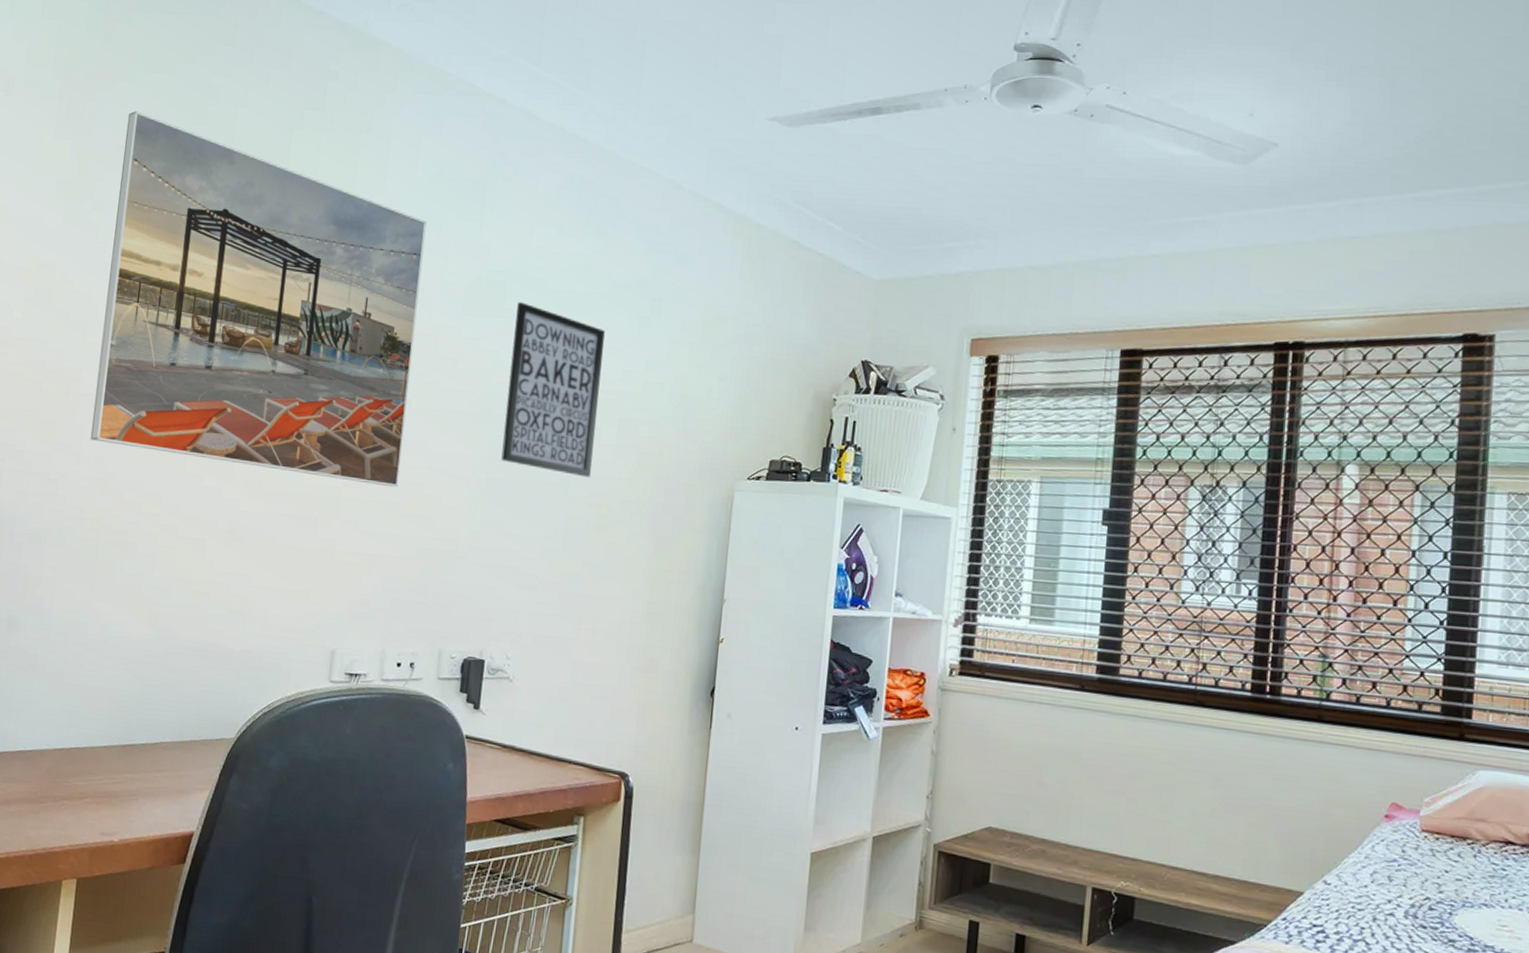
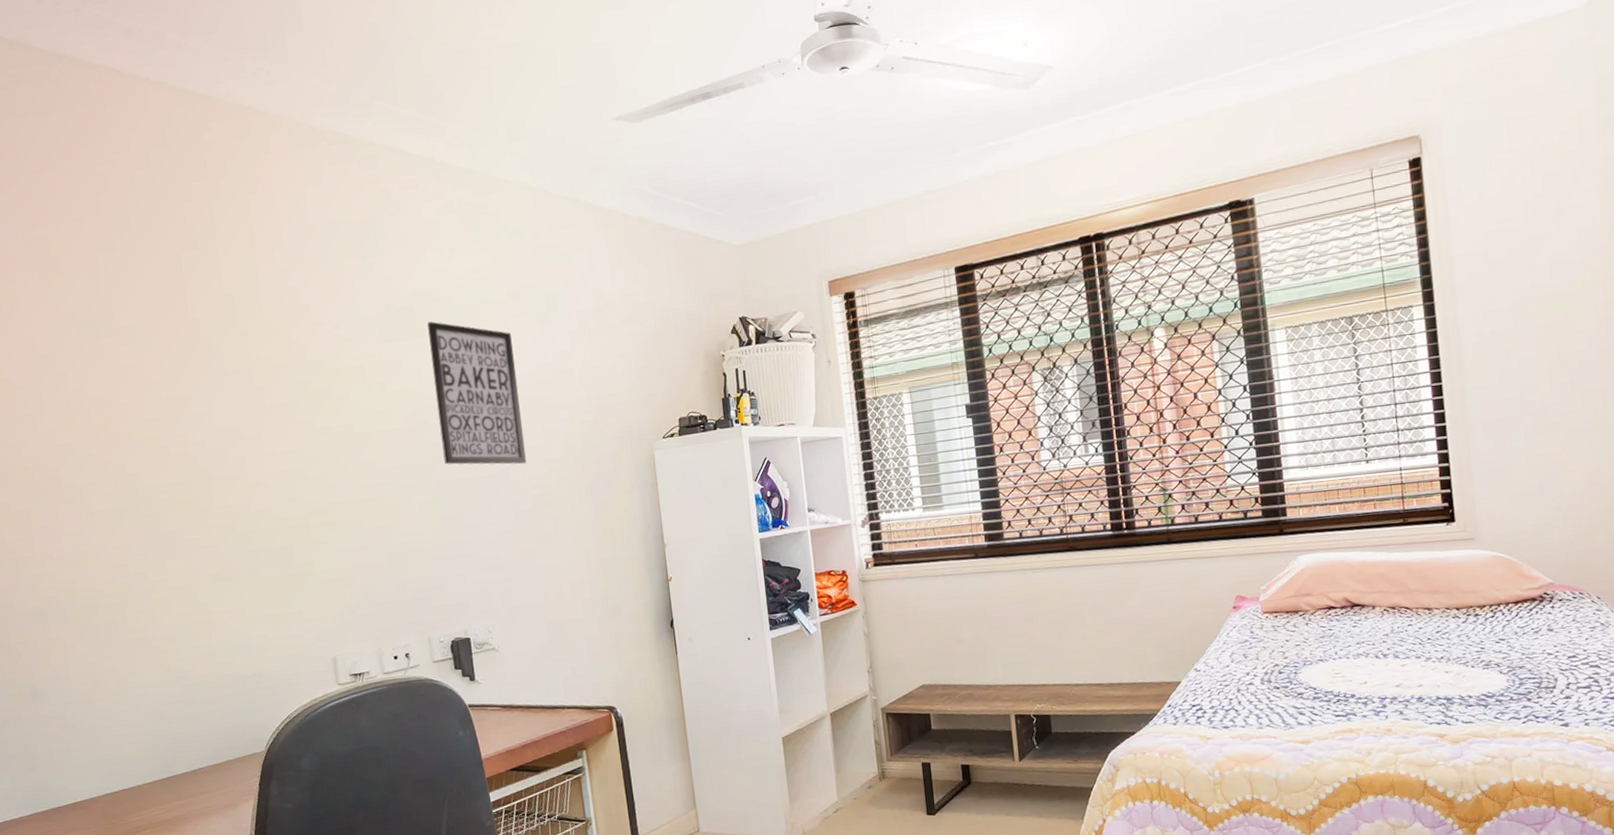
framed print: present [90,111,427,488] -> none [23,211,358,519]

